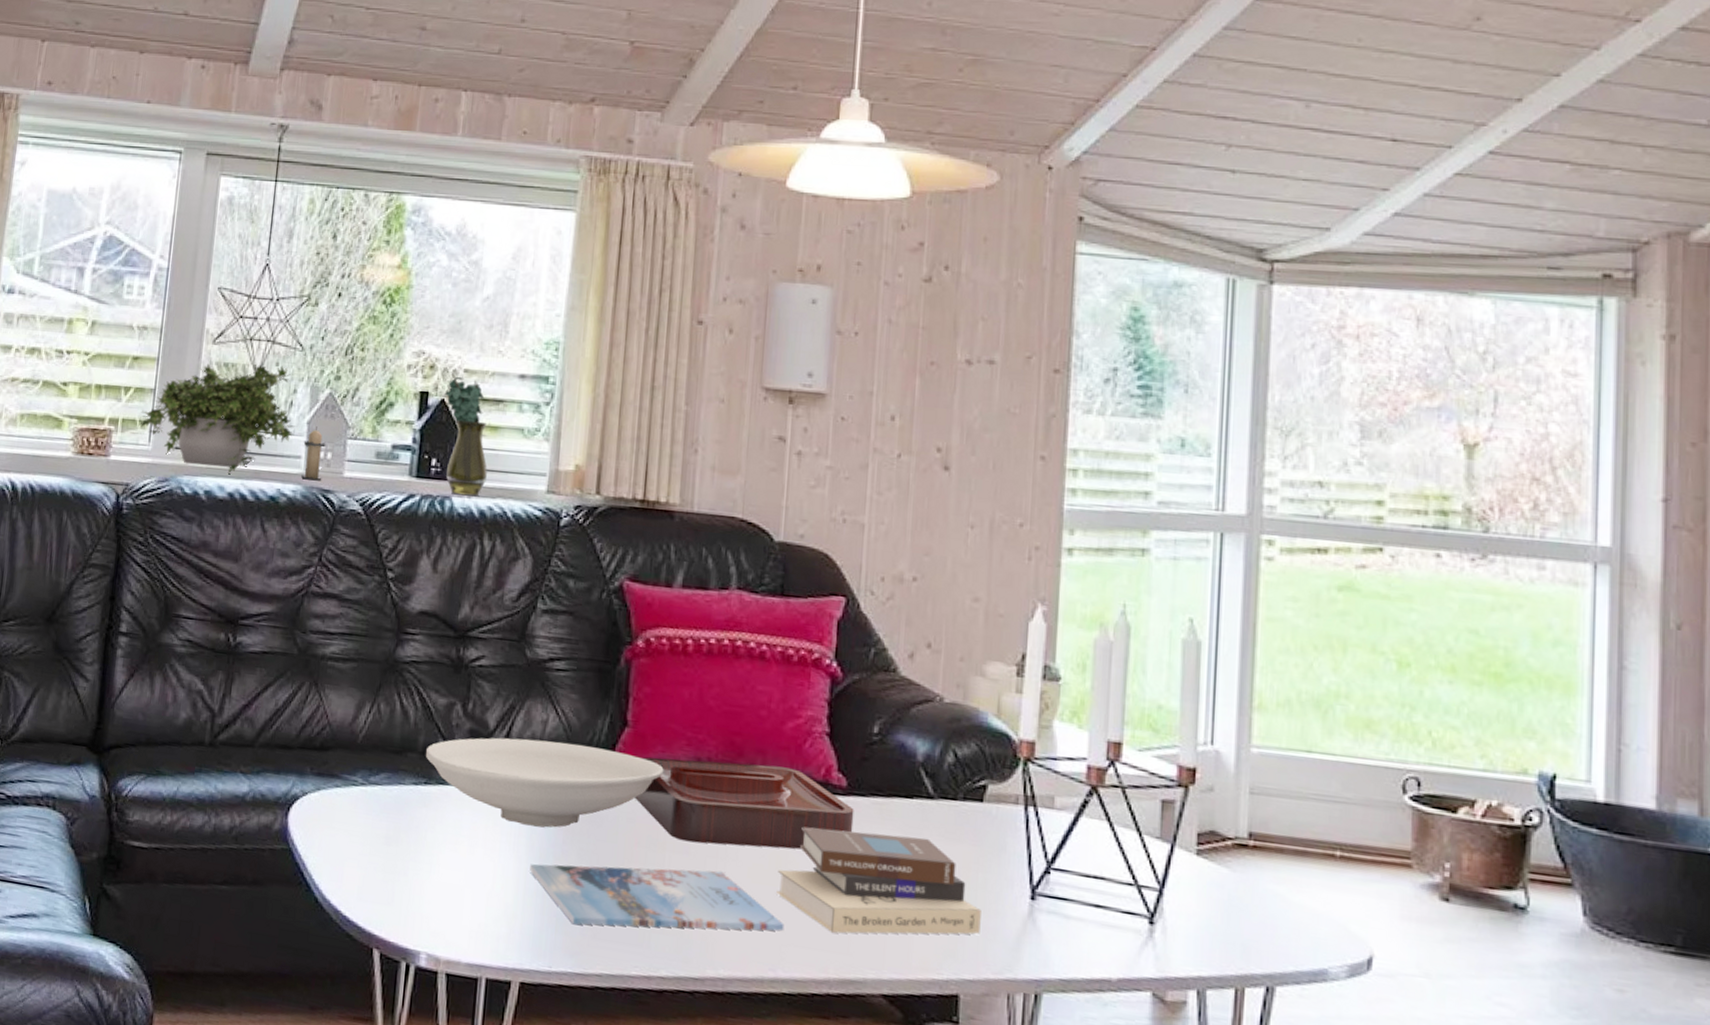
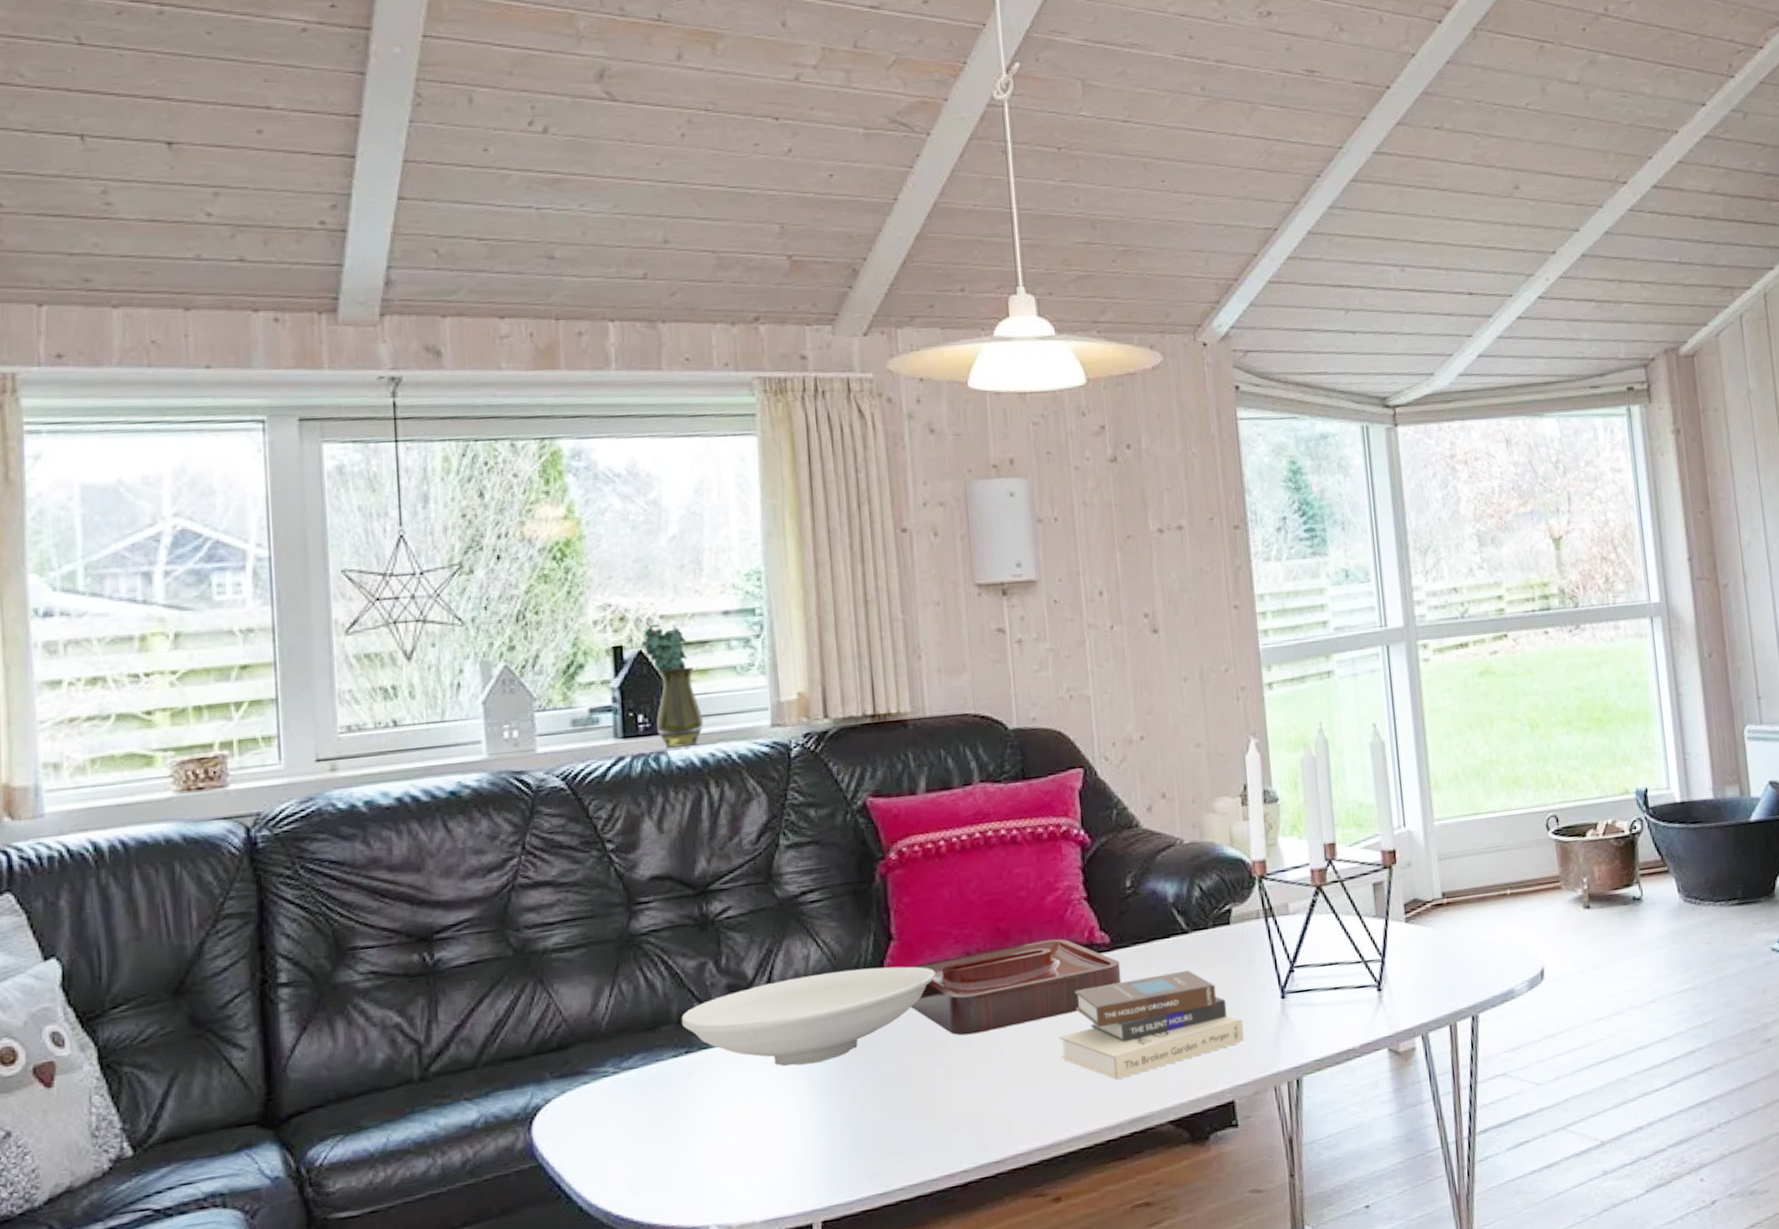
potted plant: present [138,363,296,473] -> none [259,645,469,776]
candle: present [300,426,326,481] -> none [481,705,511,766]
magazine: present [530,864,785,931] -> none [814,1053,1073,1148]

